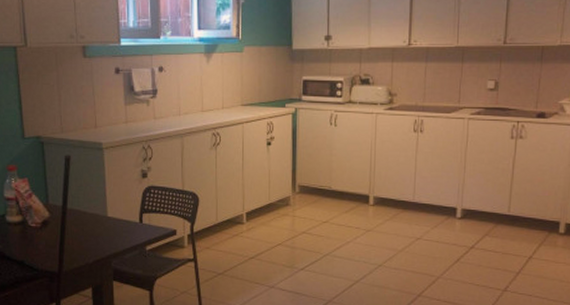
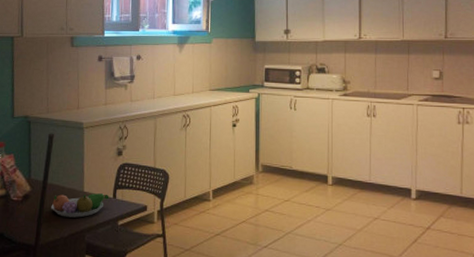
fruit bowl: none [73,218,135,244] -> present [51,193,109,218]

